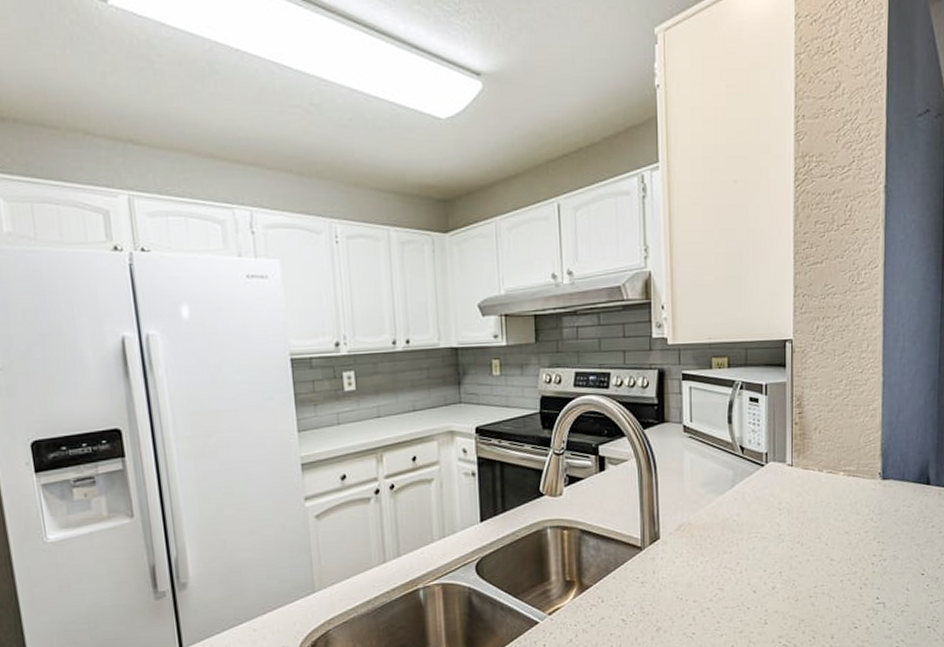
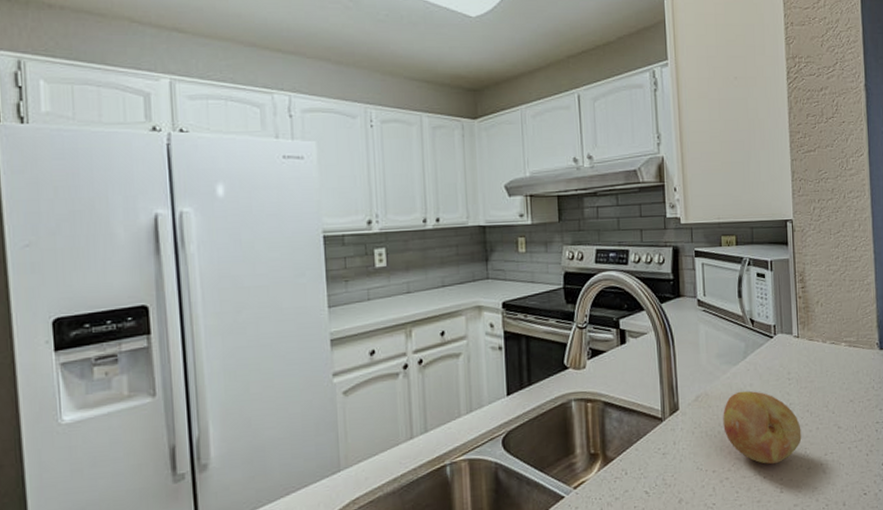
fruit: none [706,520,790,596] -> present [723,390,802,465]

